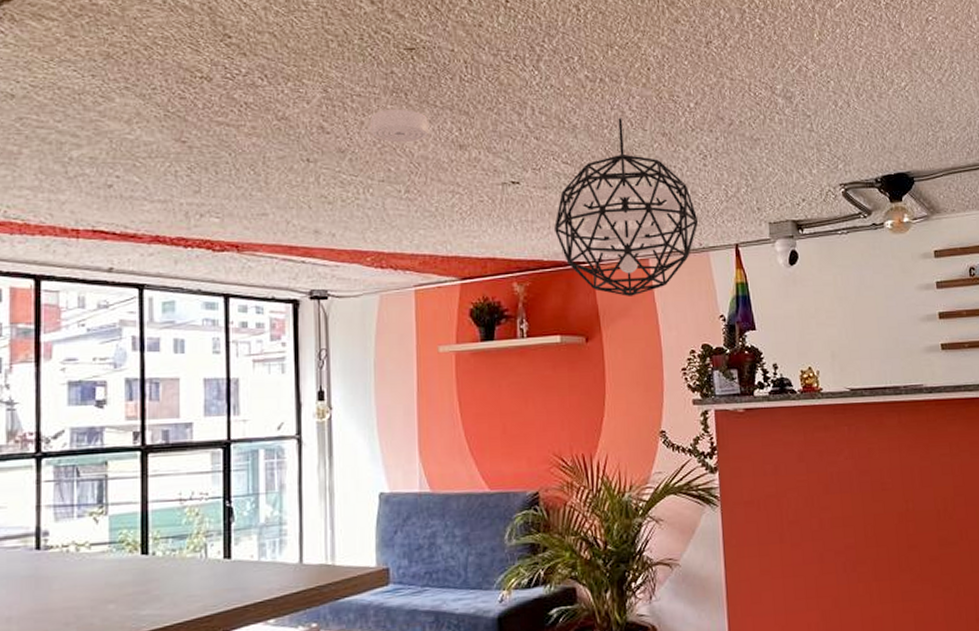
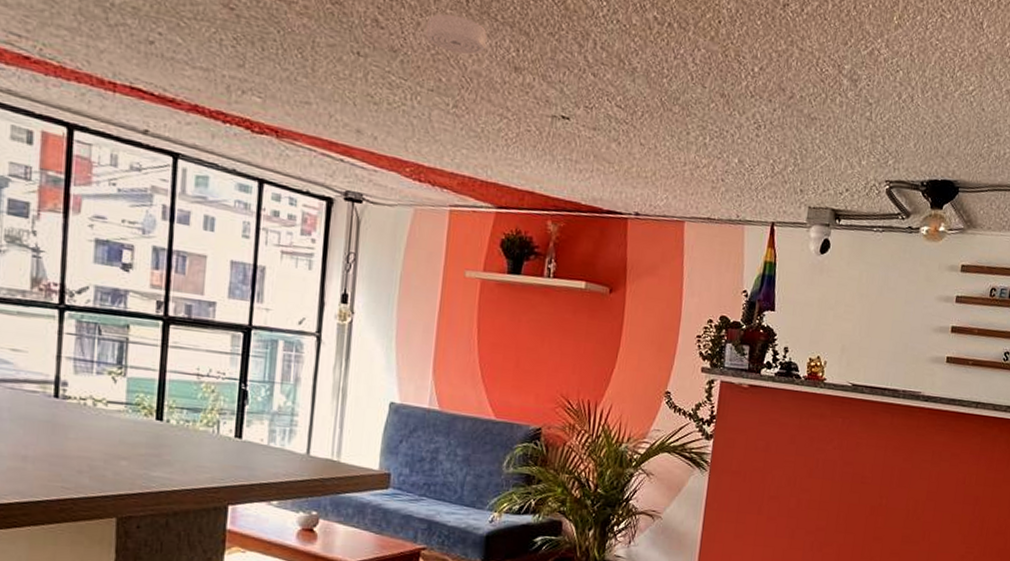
pendant light: present [554,118,699,296] -> none [597,68,741,256]

